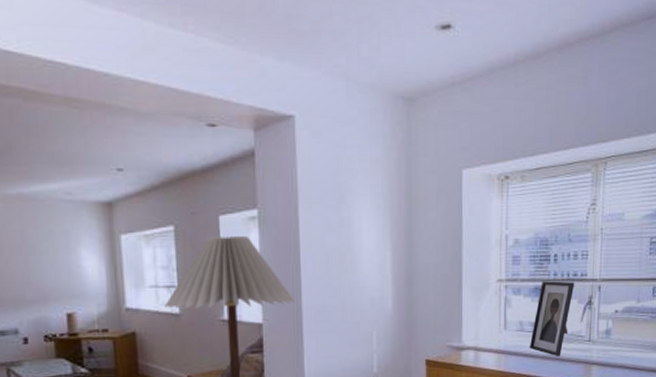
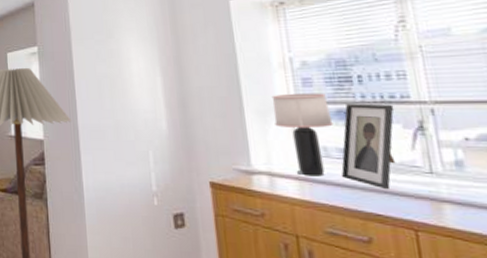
table lamp: none [486,271,530,349] -> present [271,93,333,177]

